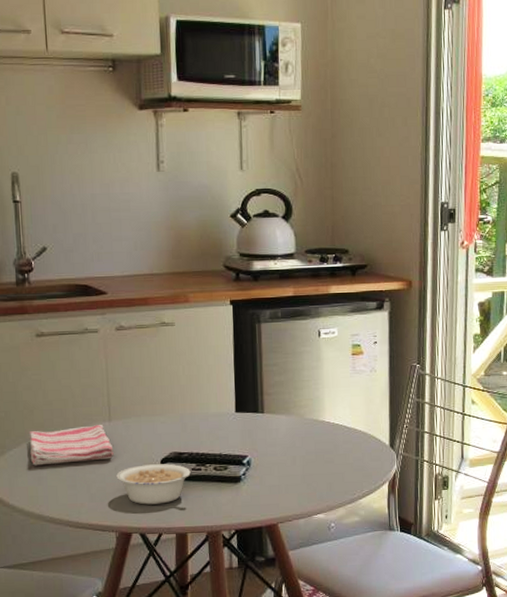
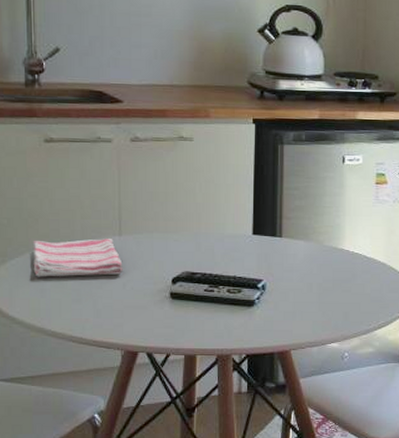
legume: present [116,464,197,505] -> none [124,283,209,324]

